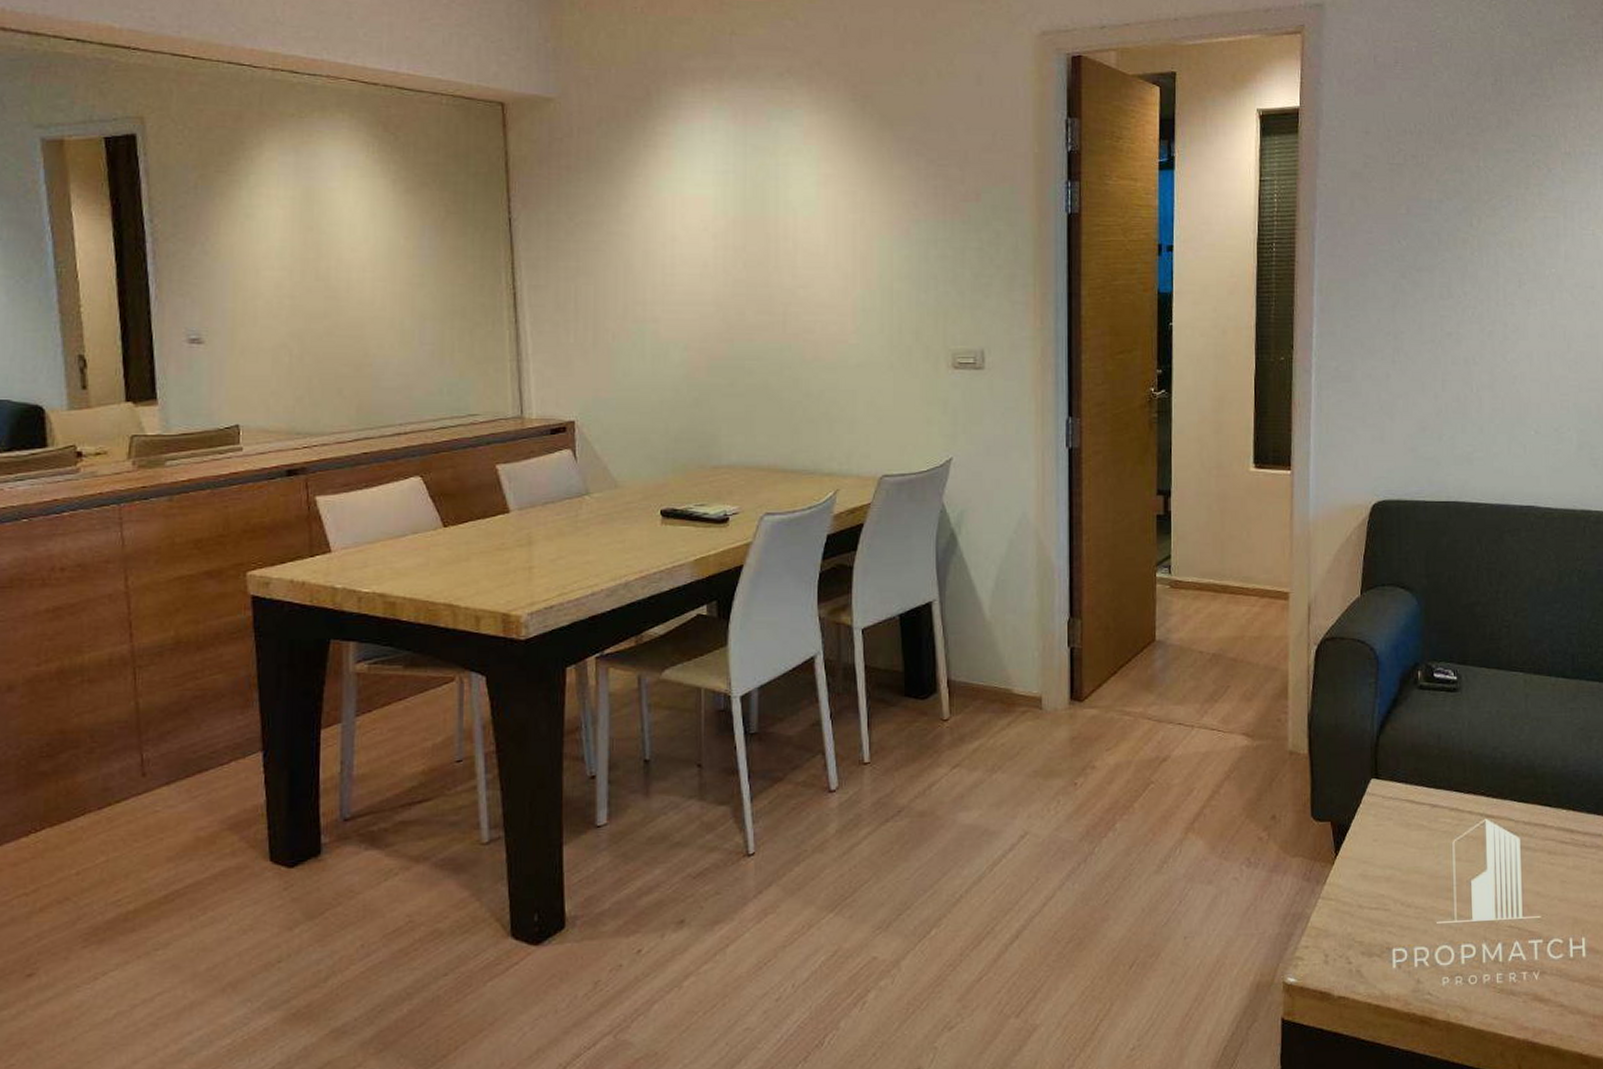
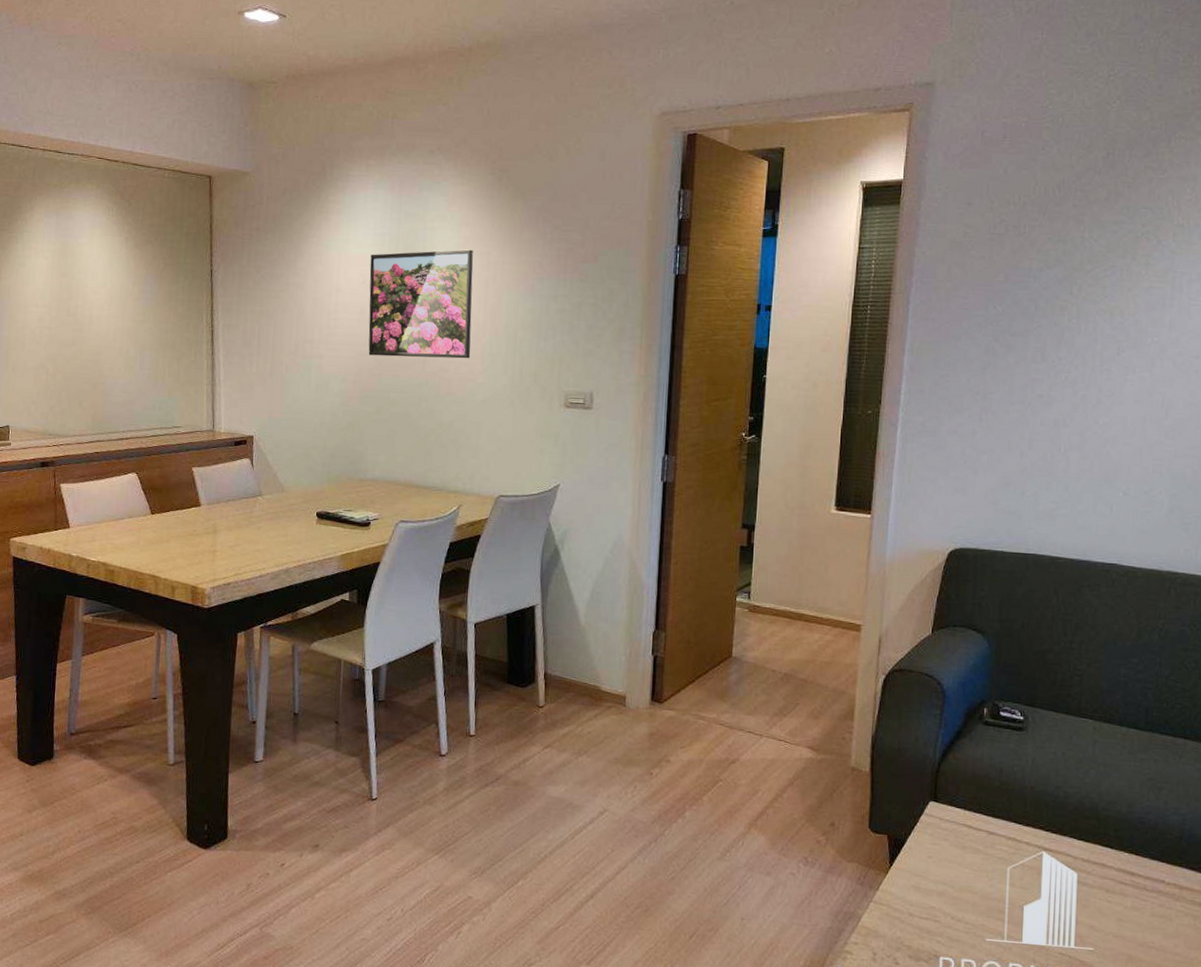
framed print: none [712,188,840,317] -> present [368,249,474,359]

